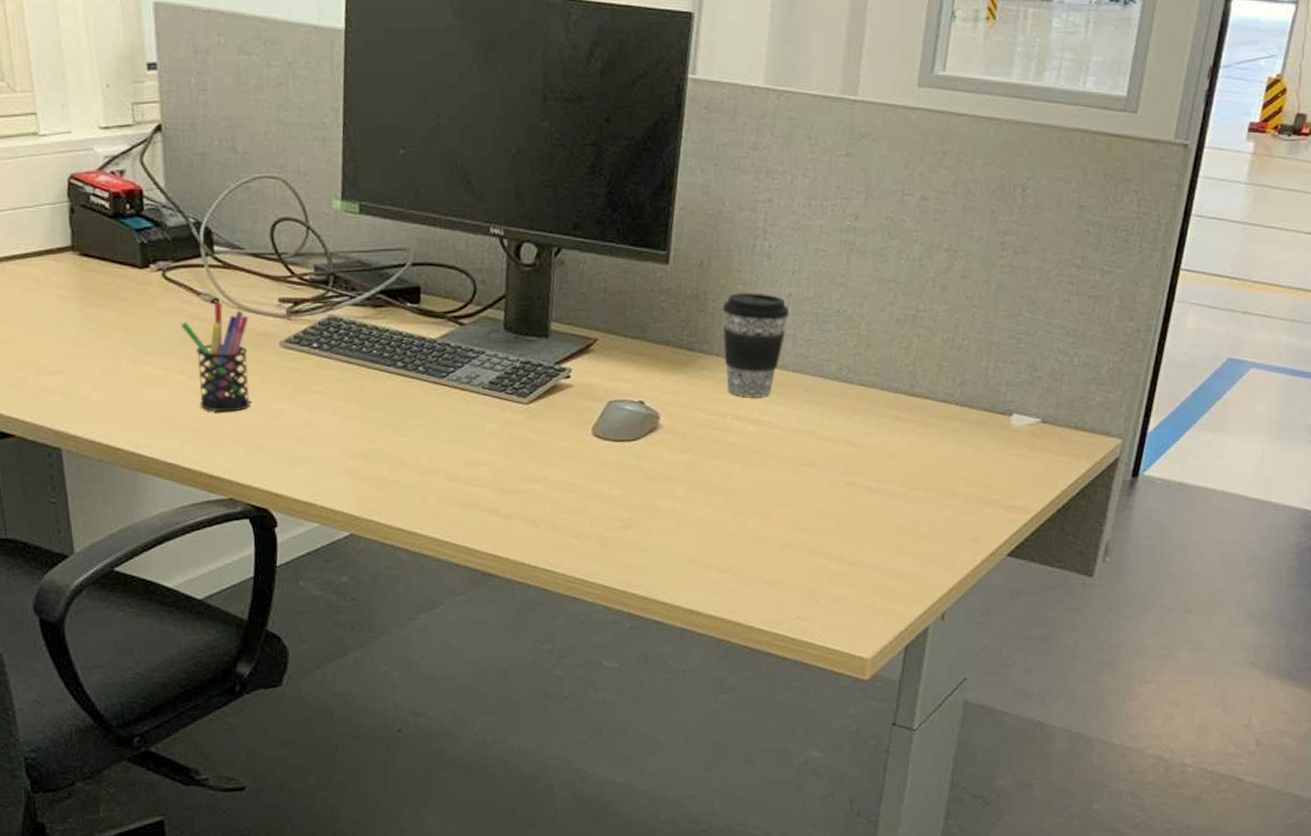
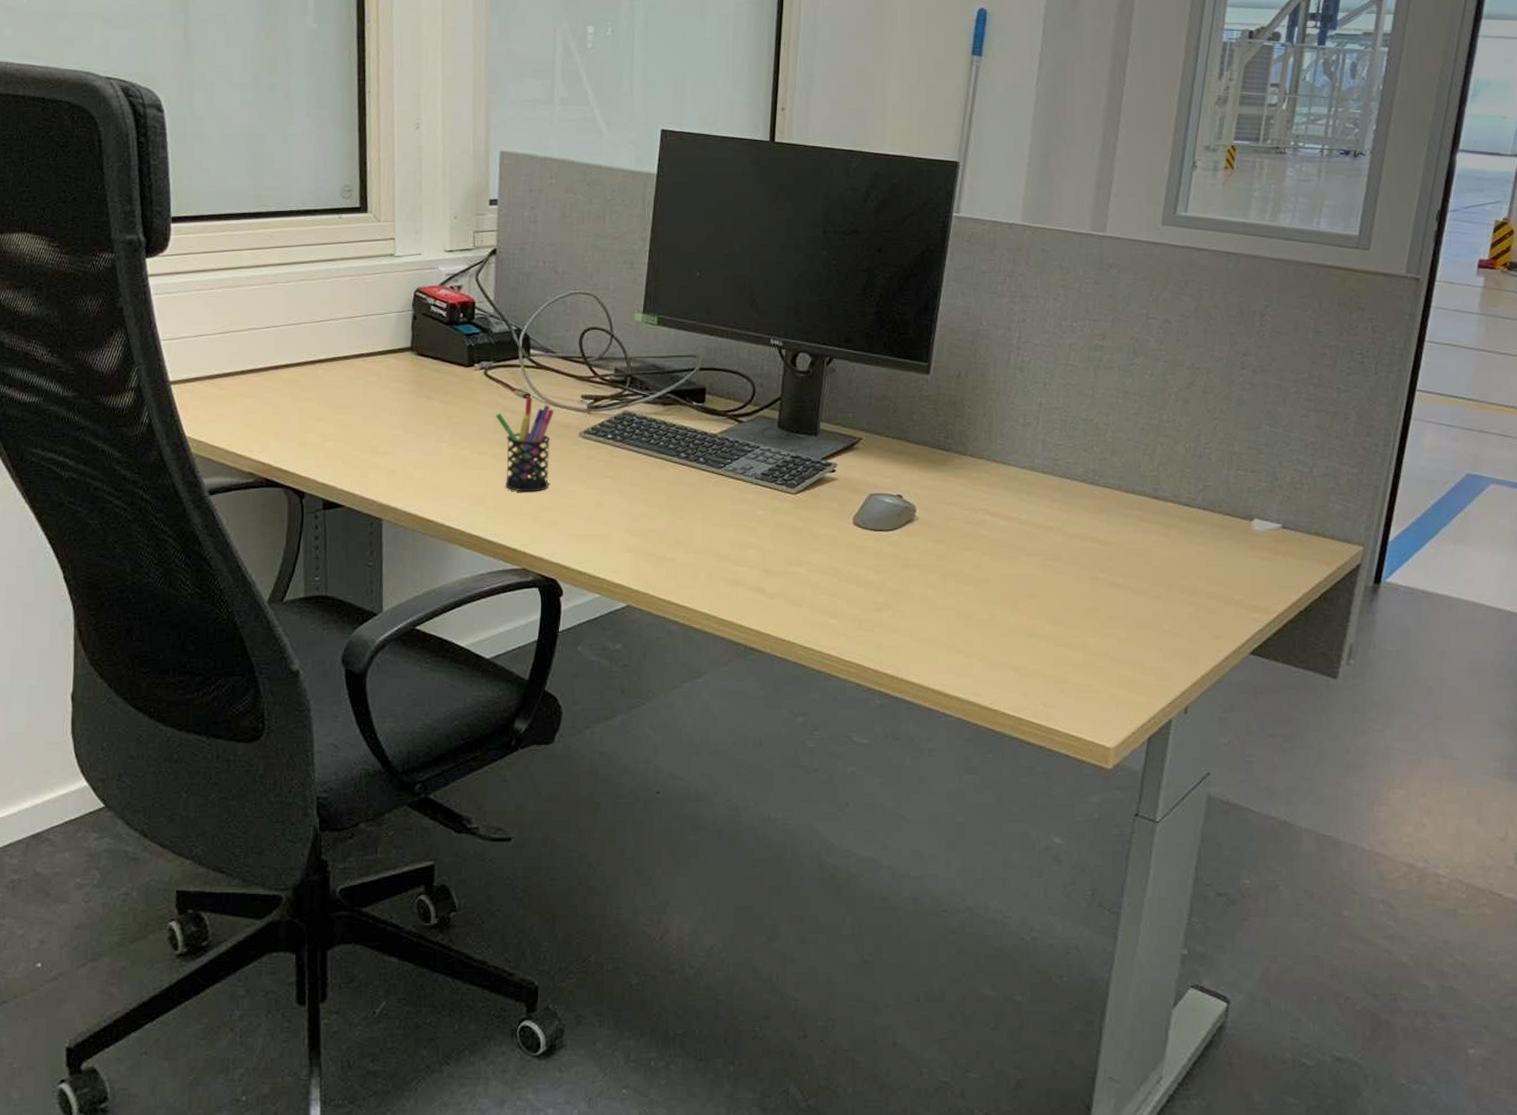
coffee cup: present [722,293,790,397] -> none [978,401,1040,495]

